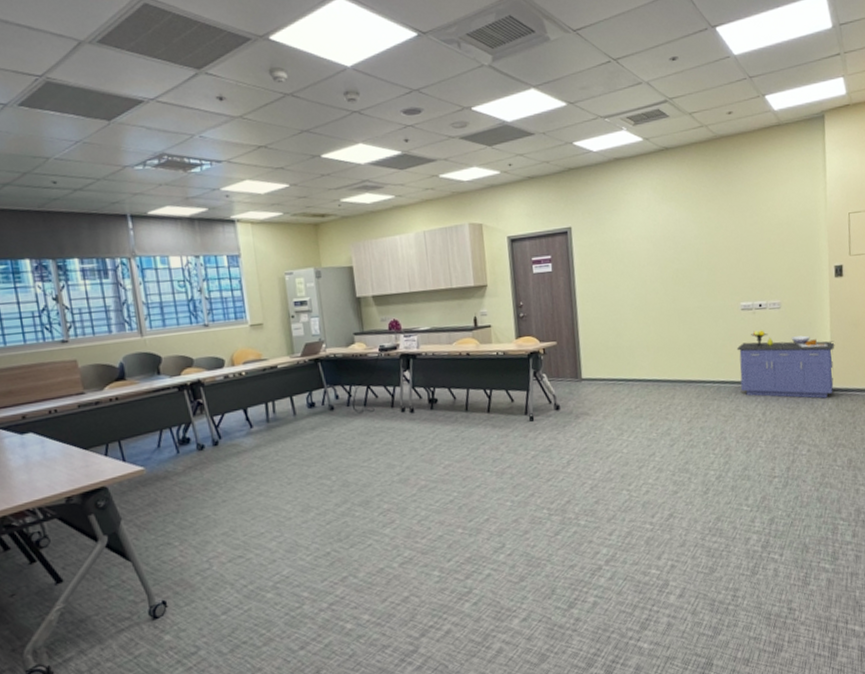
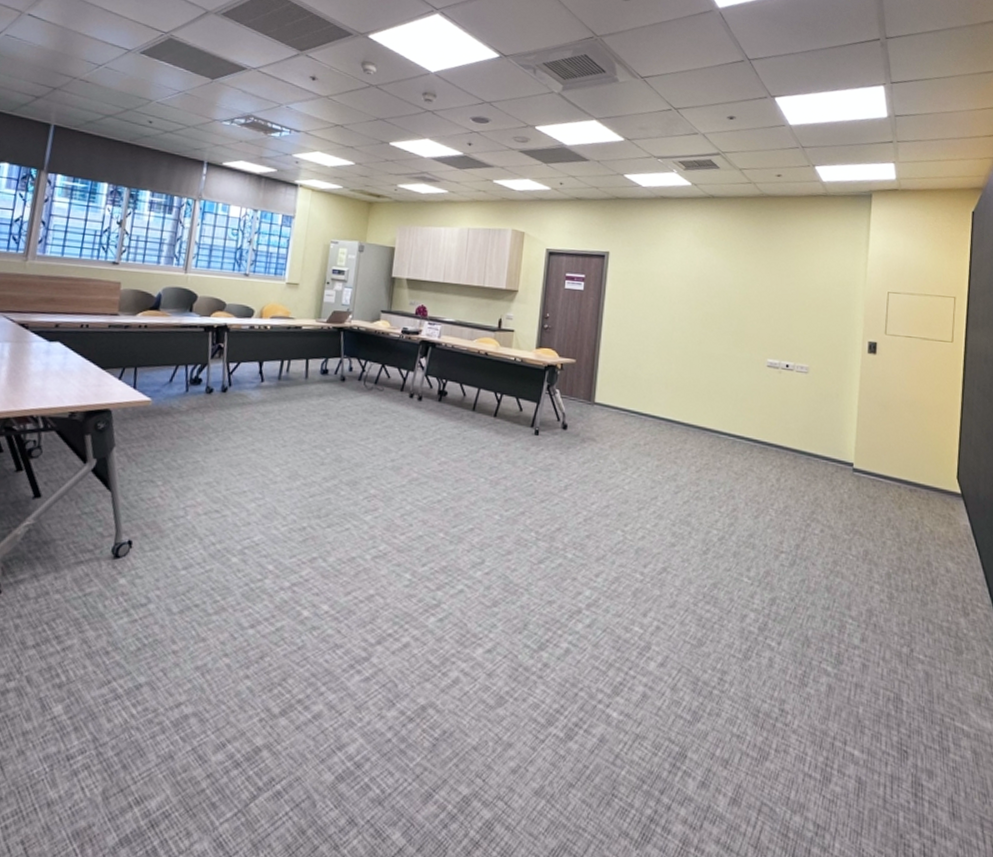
storage cabinet: present [736,330,835,399] -> none [757,391,861,478]

